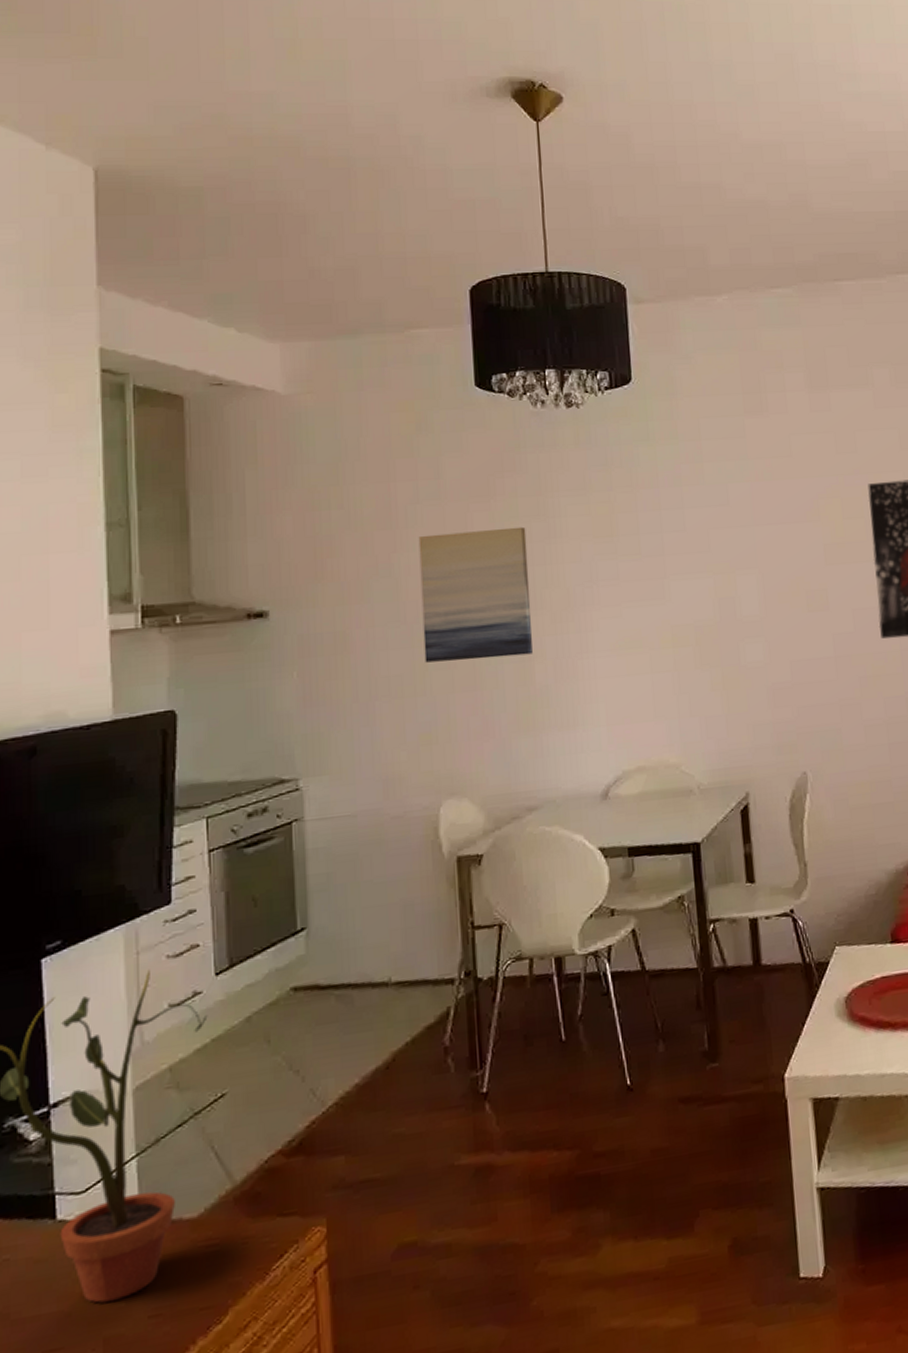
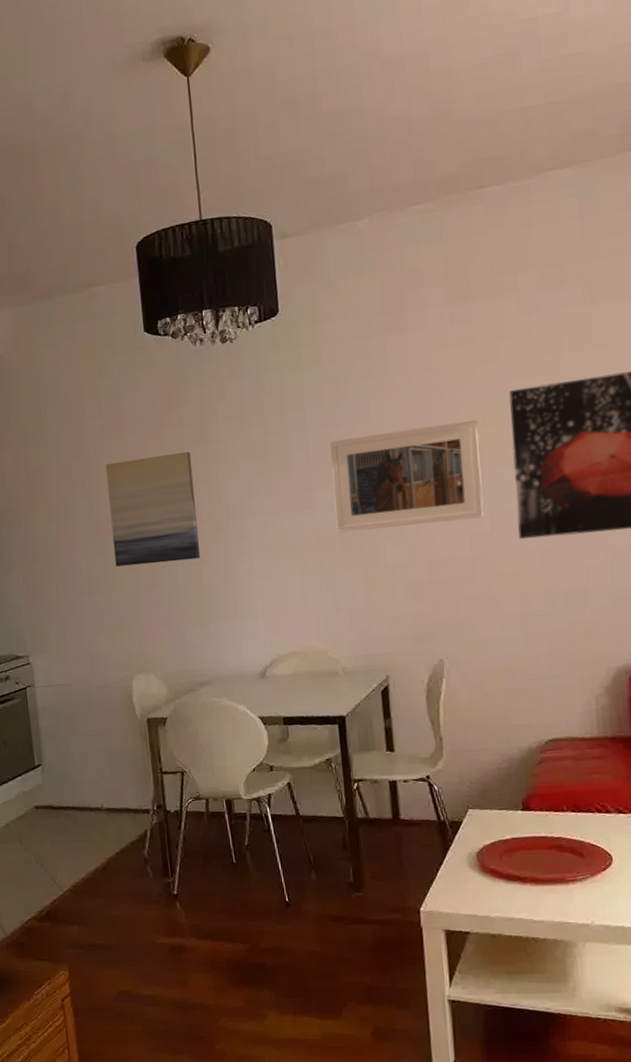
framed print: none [686,511,845,628] -> present [330,419,483,533]

